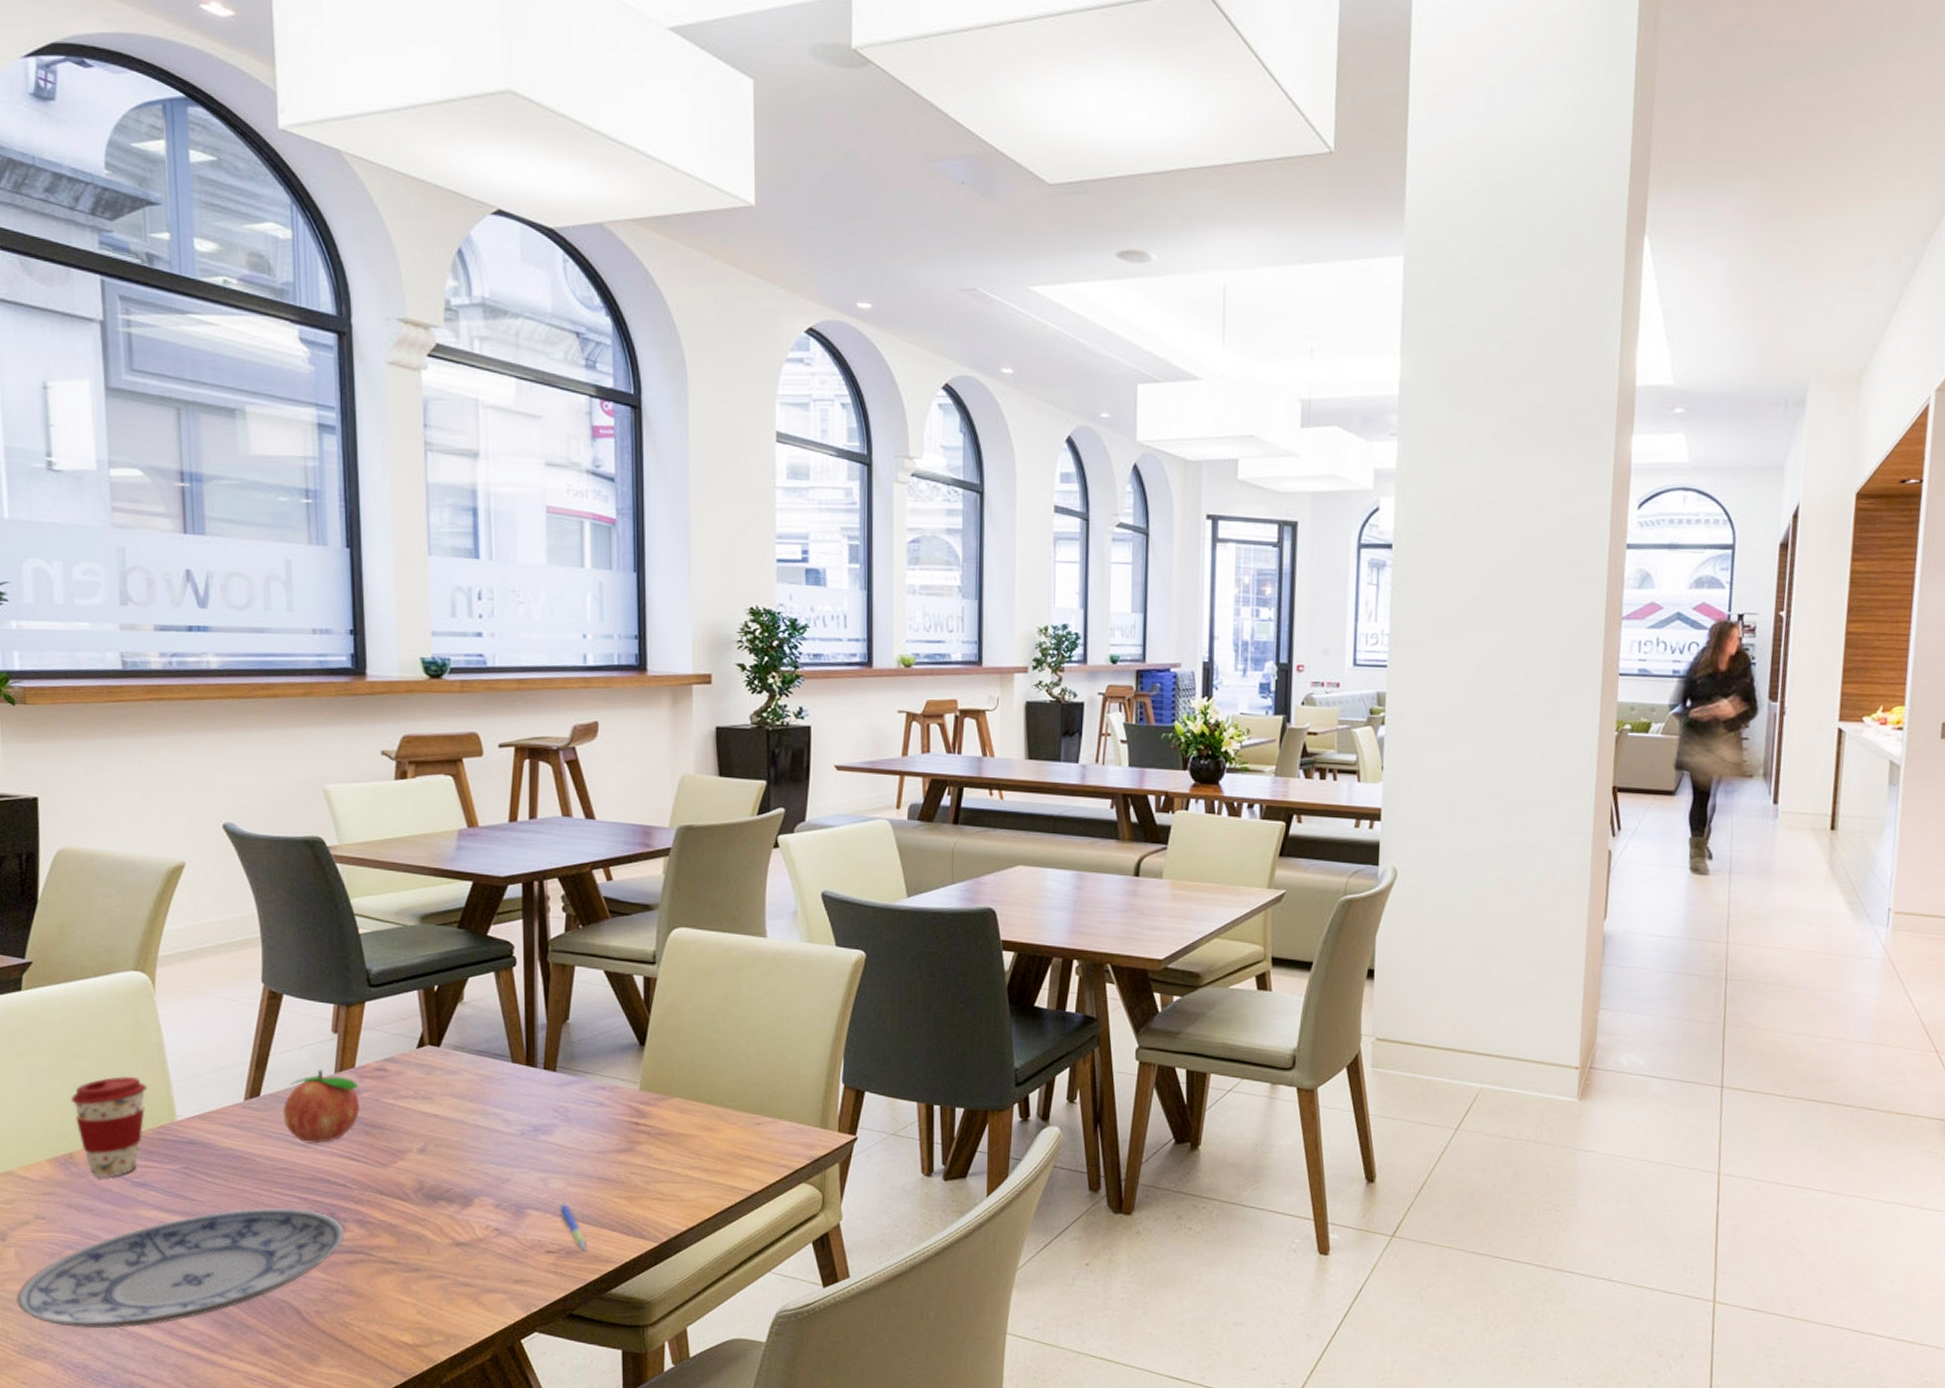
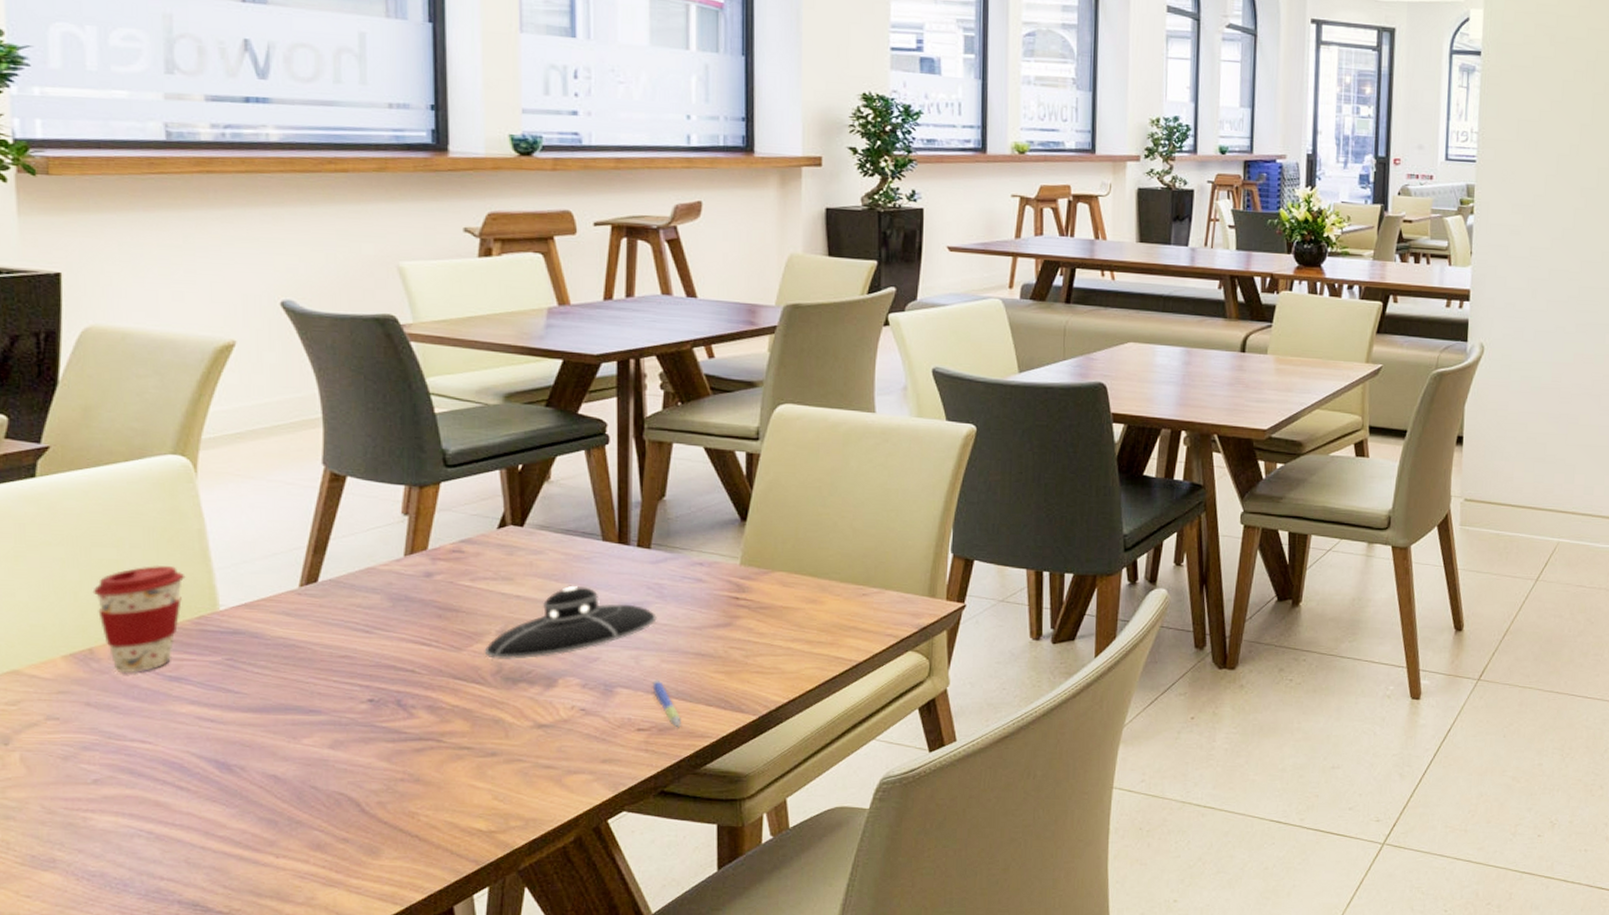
plate: present [16,1207,344,1329] -> none [20,697,411,834]
fruit: present [283,1069,360,1144] -> none [344,552,432,629]
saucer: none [407,1106,563,1178] -> present [484,585,657,661]

